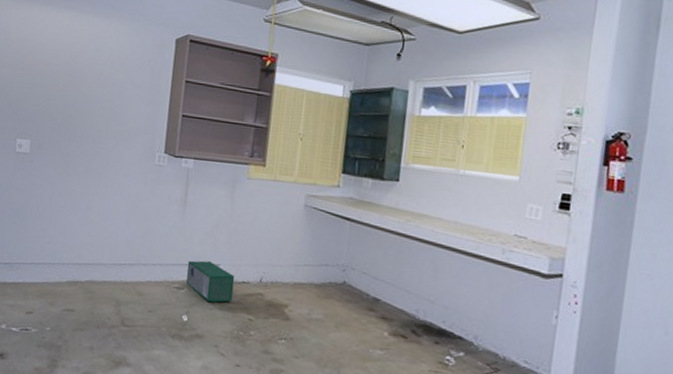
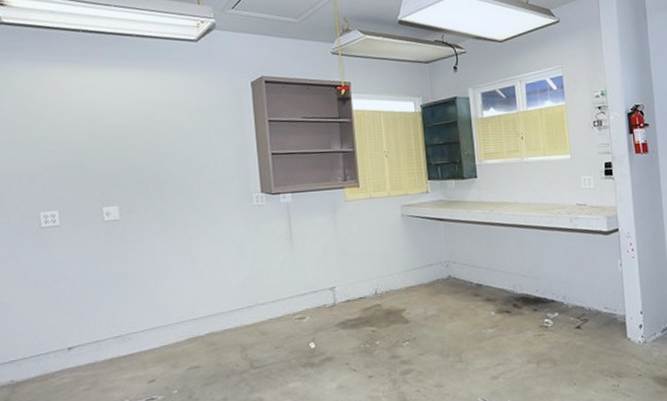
storage bin: present [186,260,235,303] -> none [304,286,354,325]

